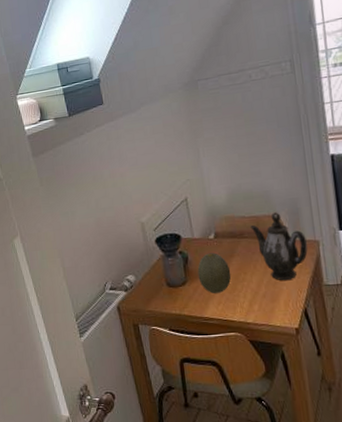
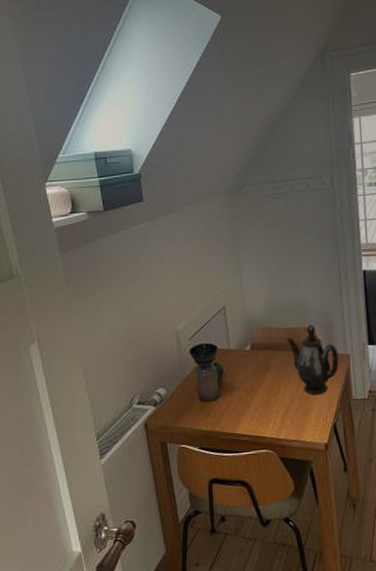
fruit: present [197,252,232,293] -> none [232,365,266,408]

